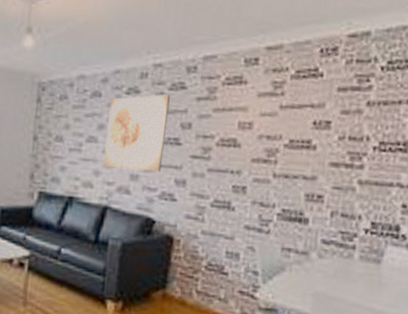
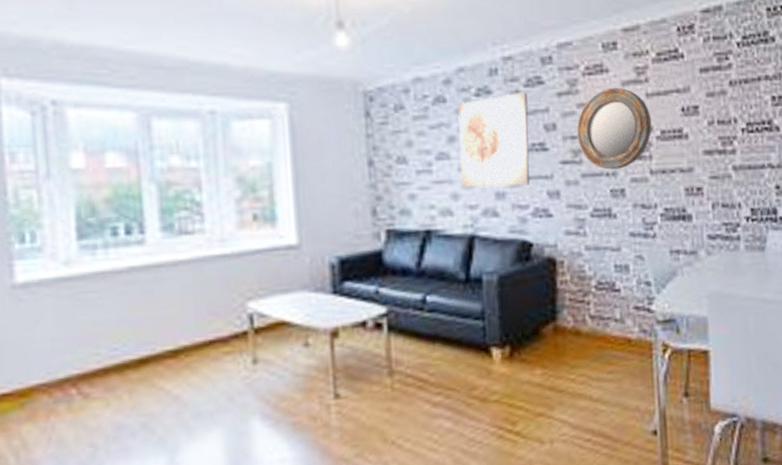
home mirror: none [208,97,282,169] -> present [576,87,652,170]

